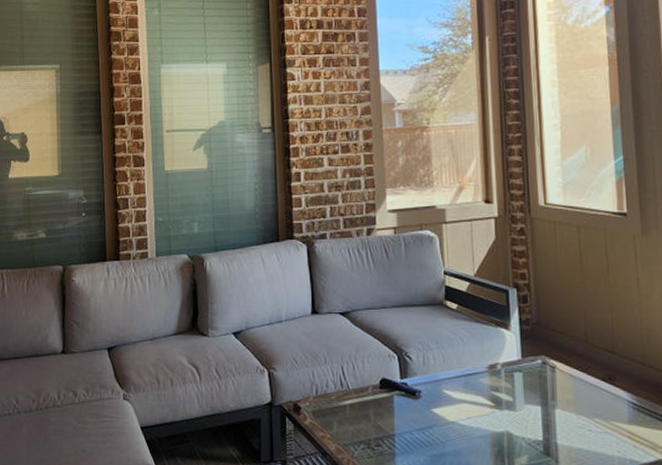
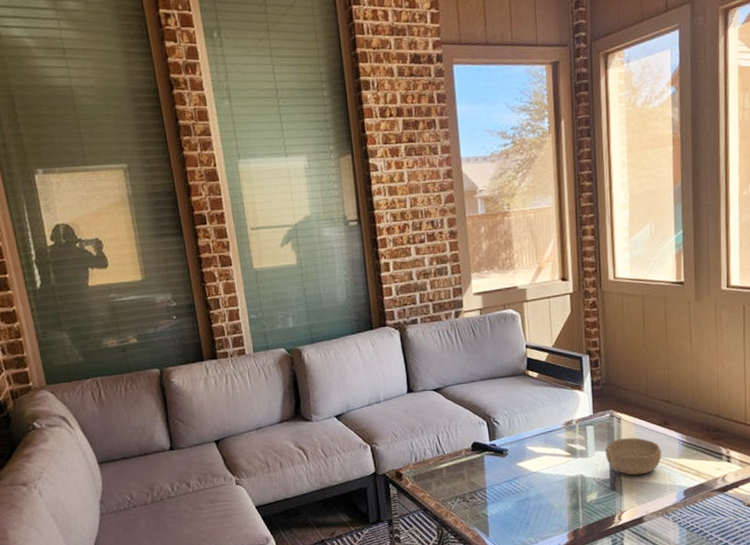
bowl: none [536,392,607,440] -> present [605,437,662,476]

